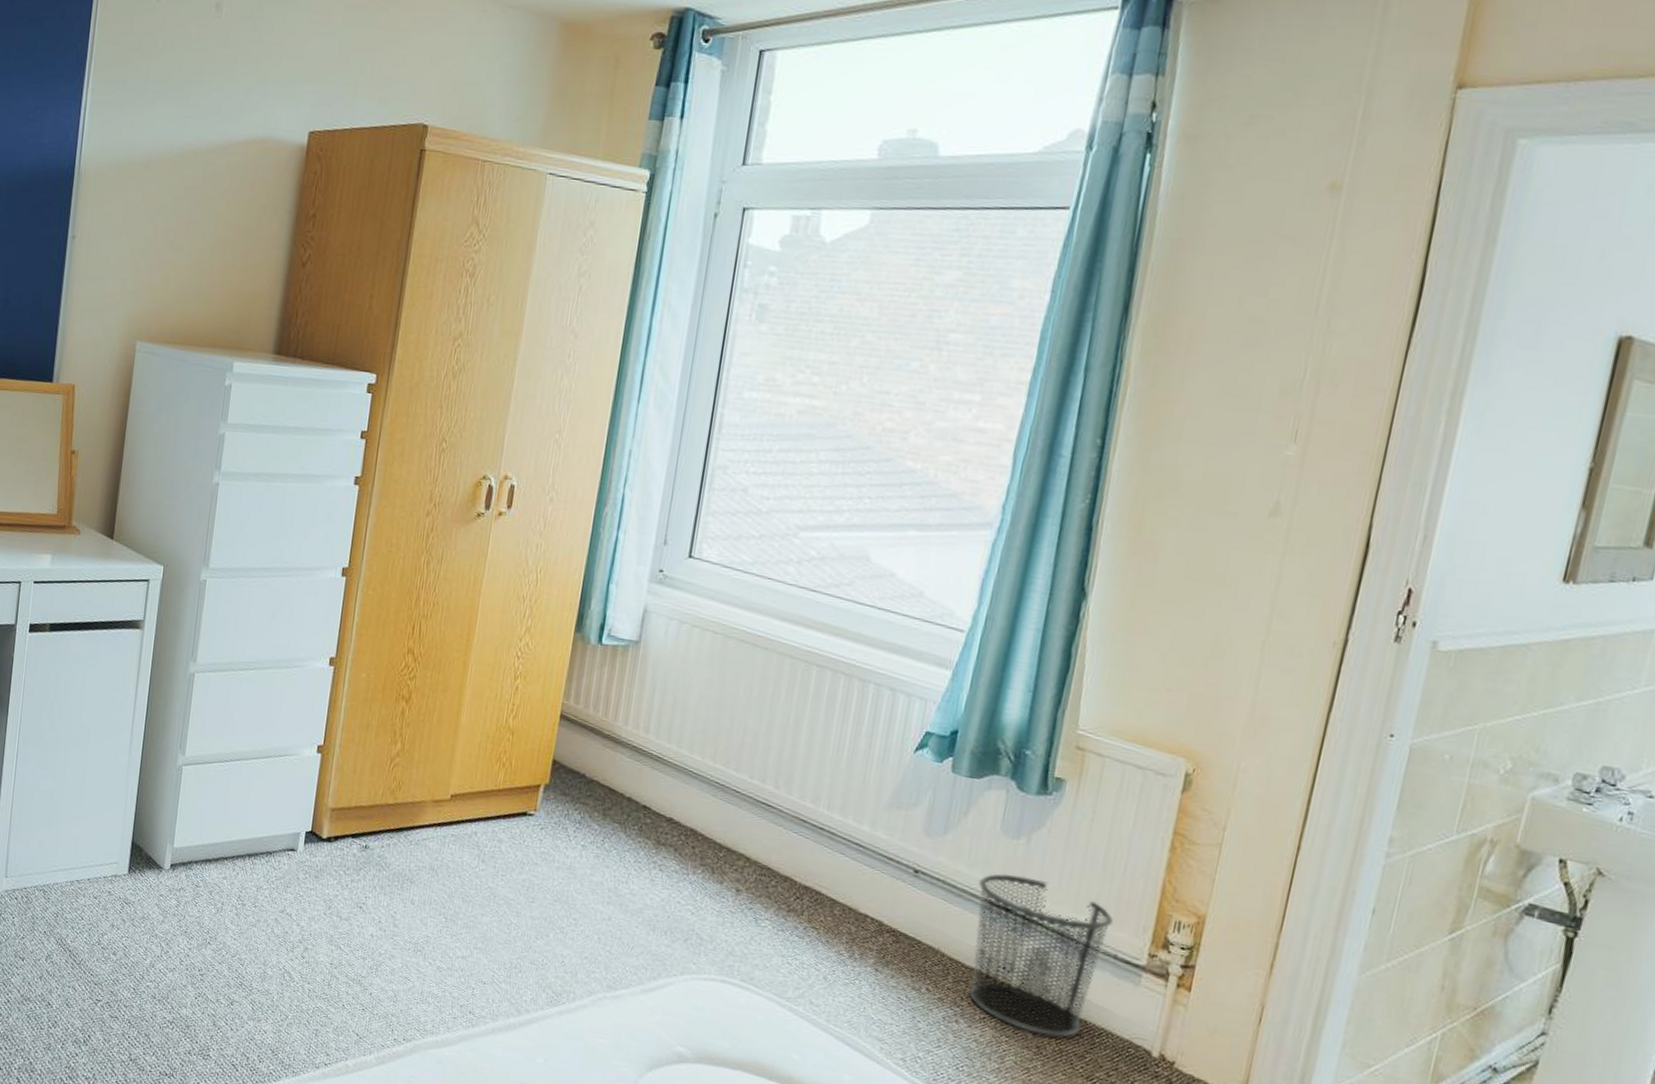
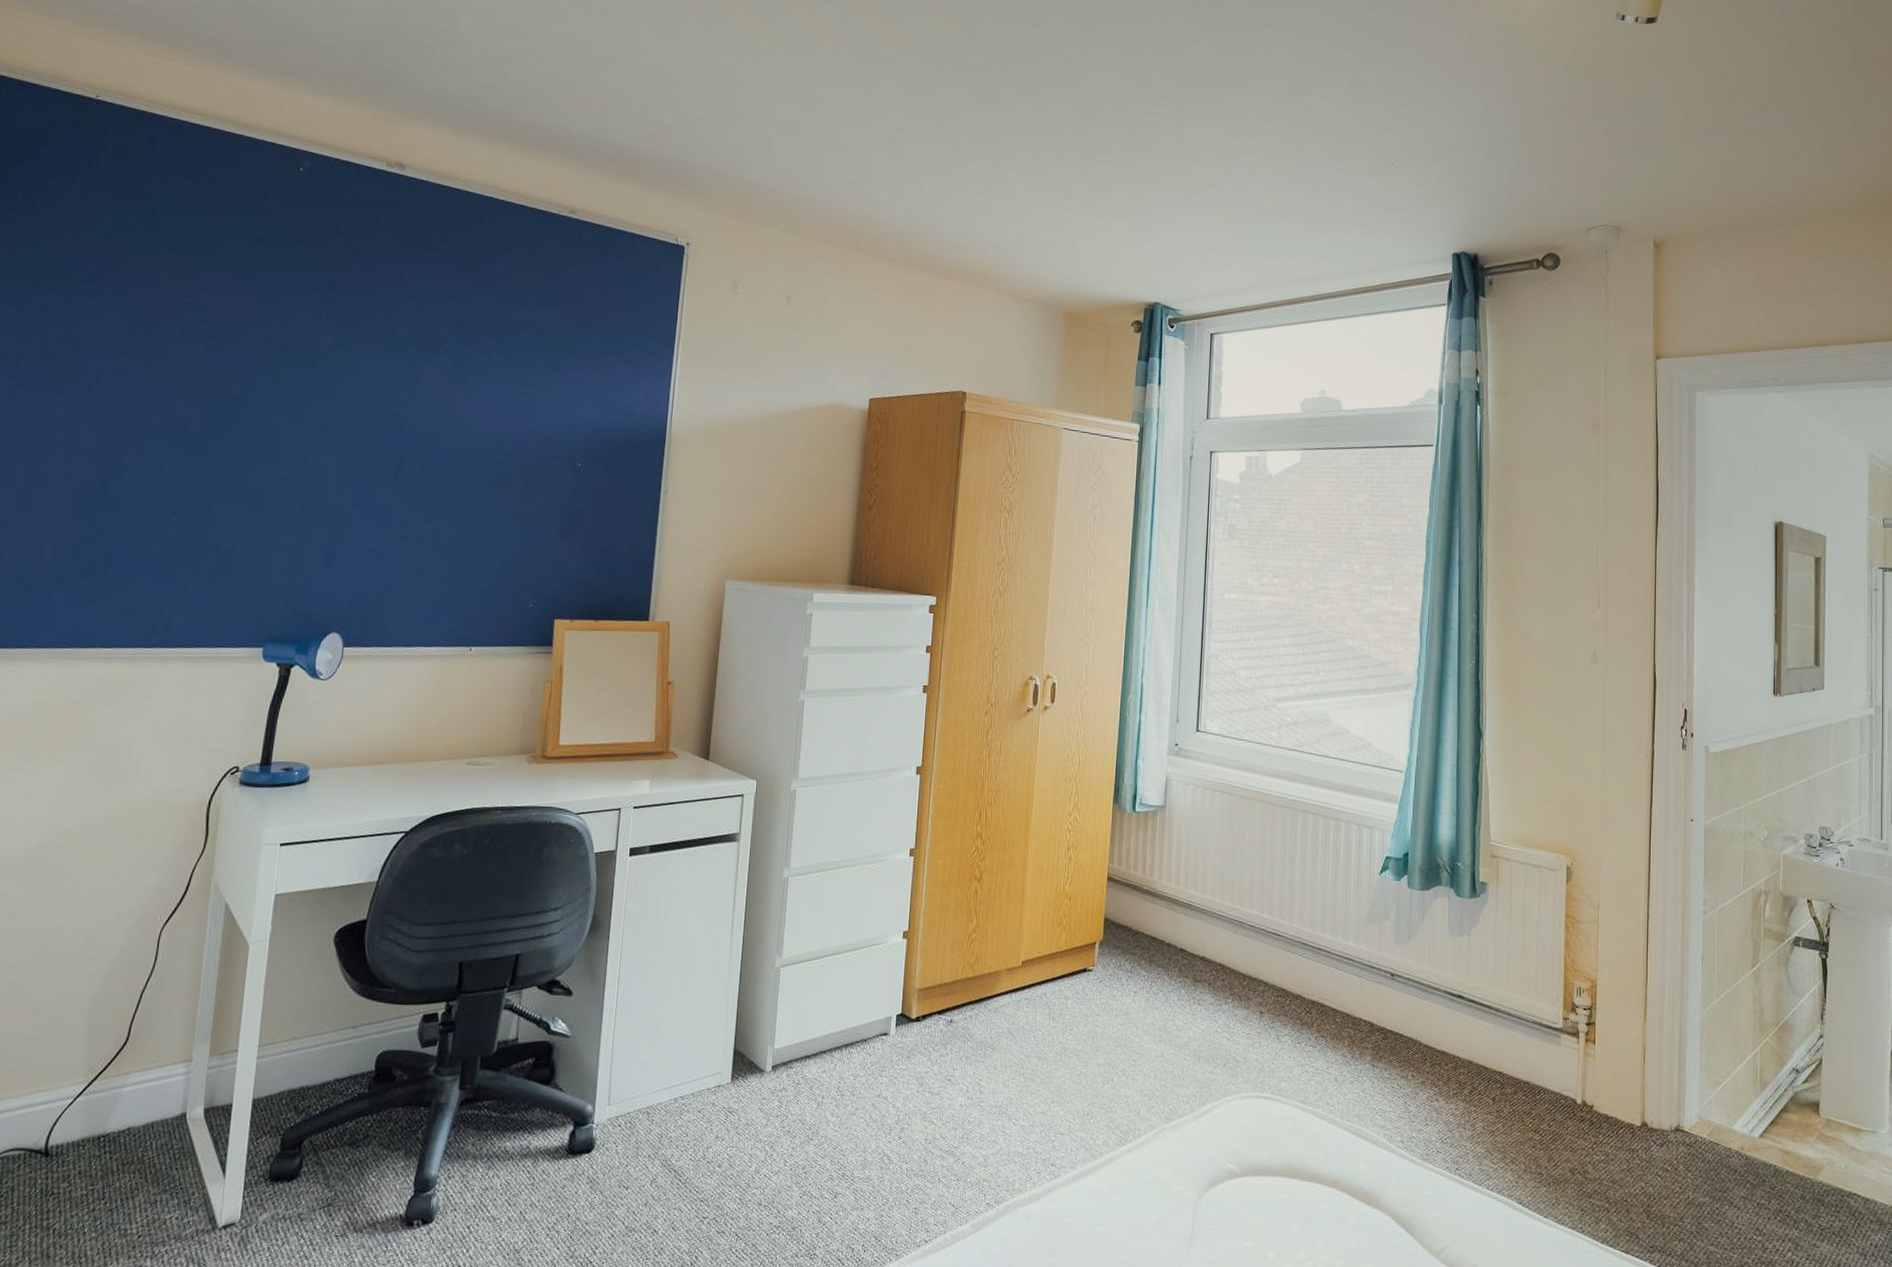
waste bin: present [968,873,1113,1038] -> none [1437,966,1535,1101]

